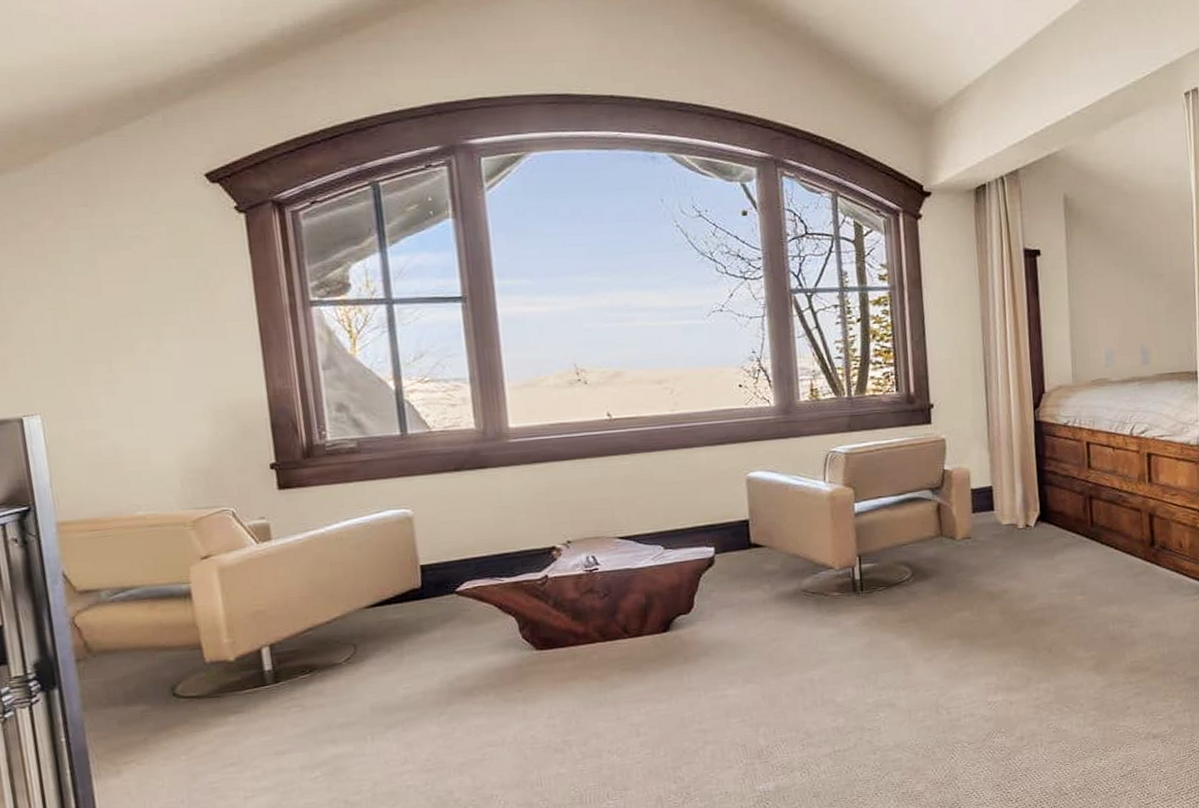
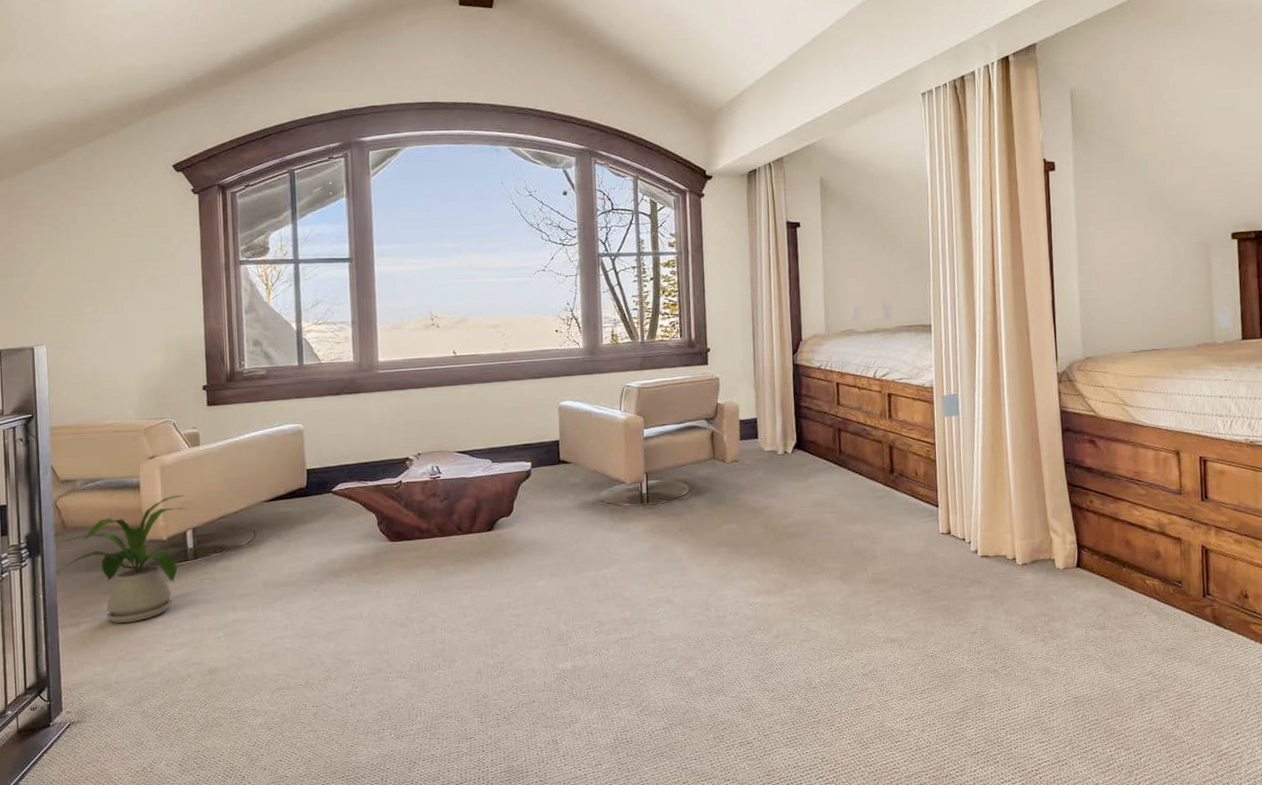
house plant: none [82,603,297,768] -> present [57,494,211,624]

